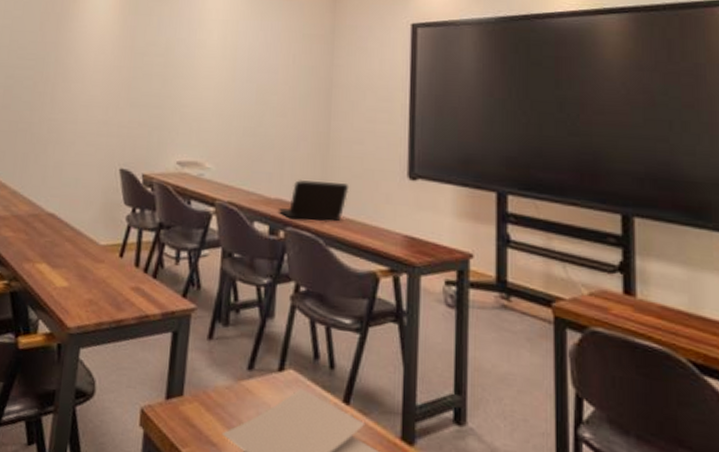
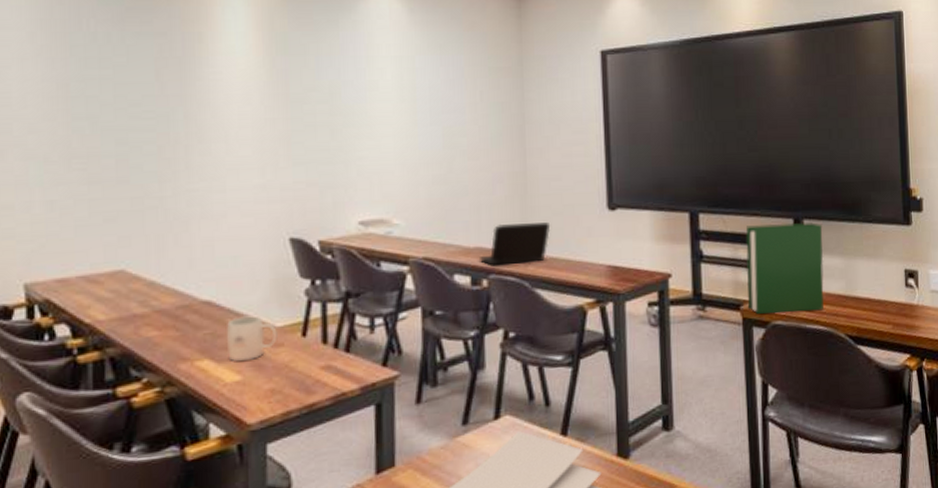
mug: none [60,230,101,271] -> present [226,315,278,362]
binder: none [560,215,660,325] -> present [745,223,824,314]

